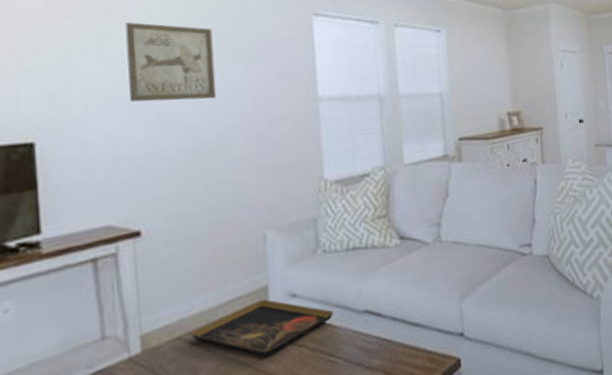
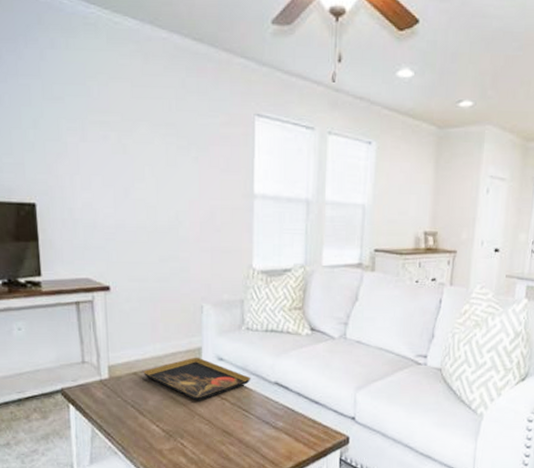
wall art: present [125,22,217,102] -> none [101,108,171,184]

